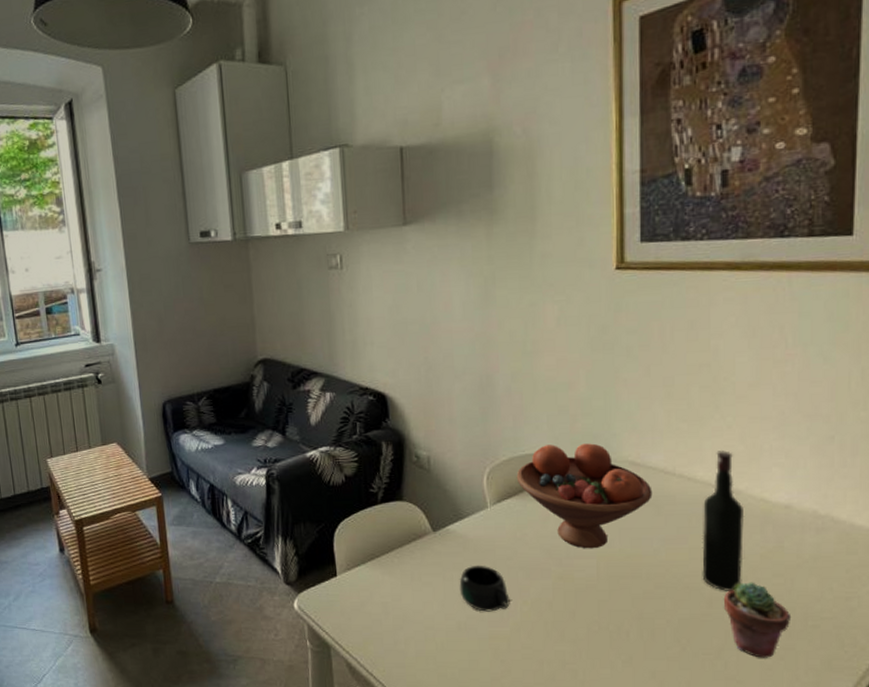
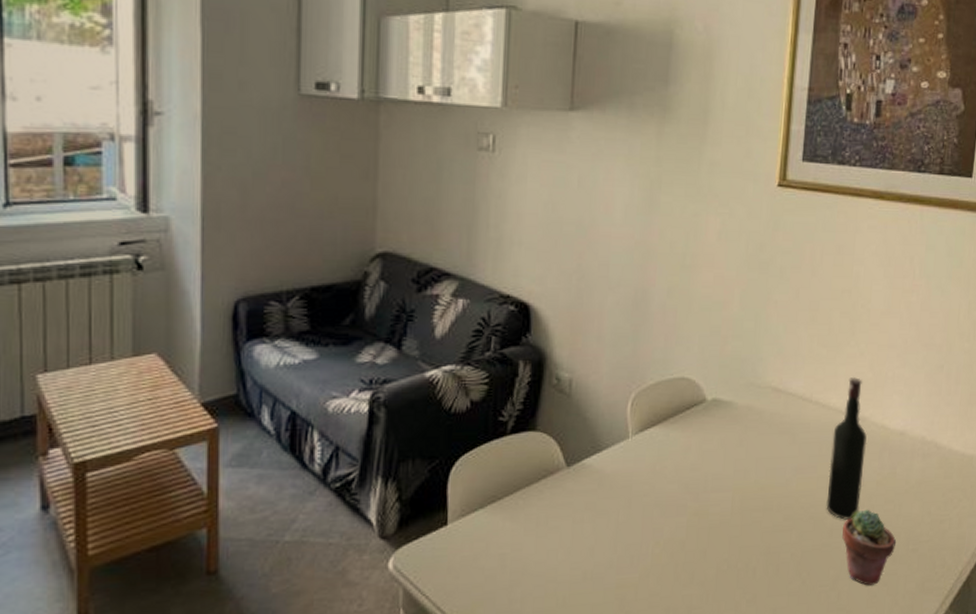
mug: present [459,565,510,612] -> none [589,503,642,557]
fruit bowl: present [516,443,653,549] -> none [661,367,790,481]

